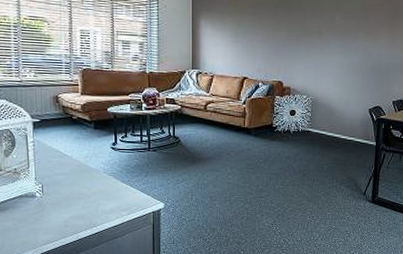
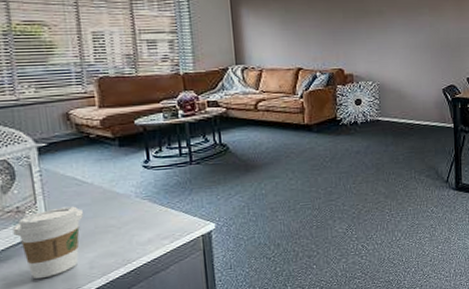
coffee cup: none [10,173,63,229] -> present [12,206,83,279]

